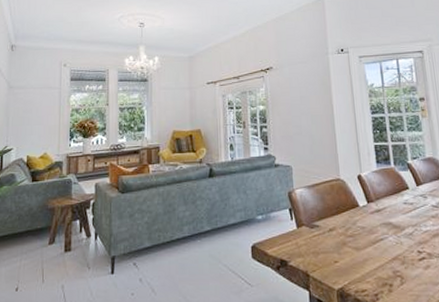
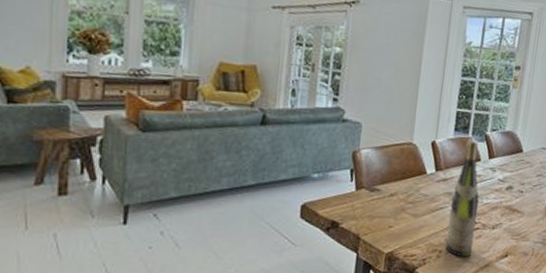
wine bottle: none [388,169,425,291] -> present [445,139,479,257]

